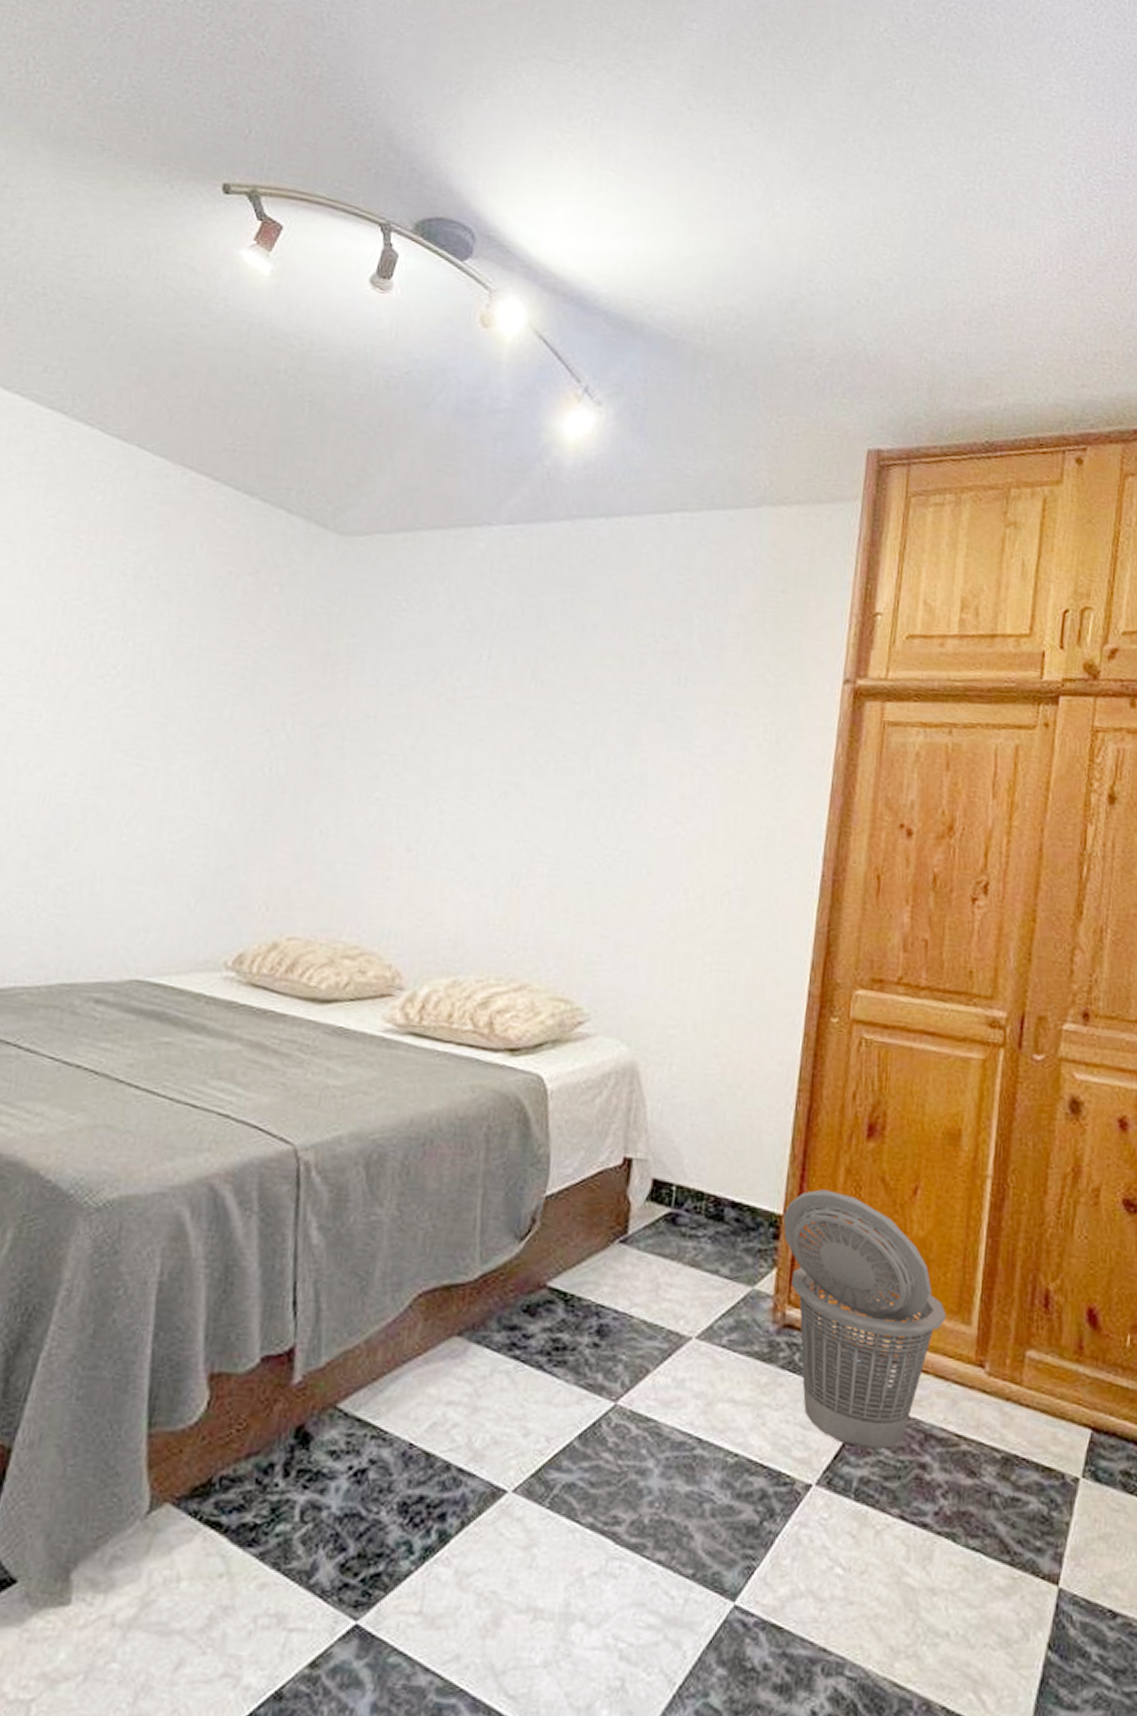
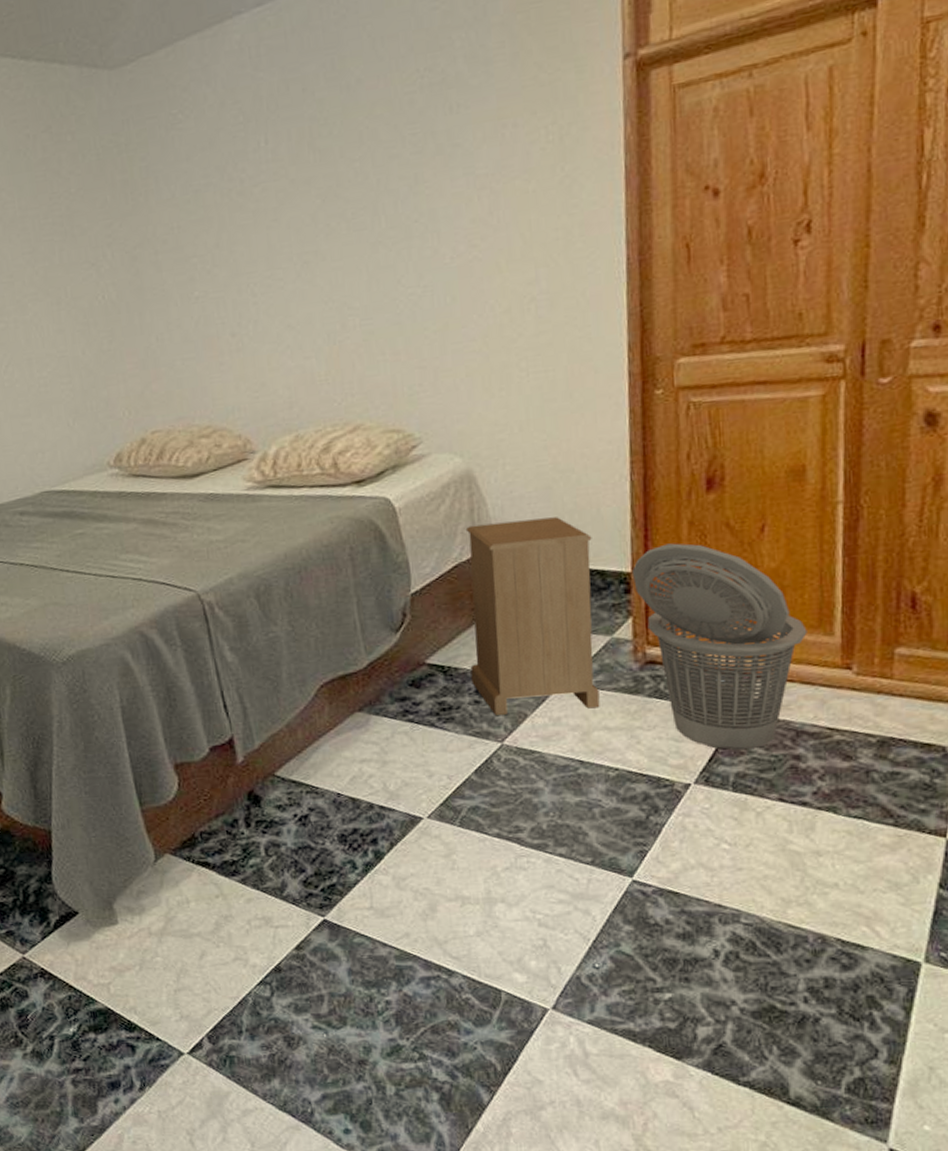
nightstand: none [594,1127,749,1374] -> present [465,517,600,715]

